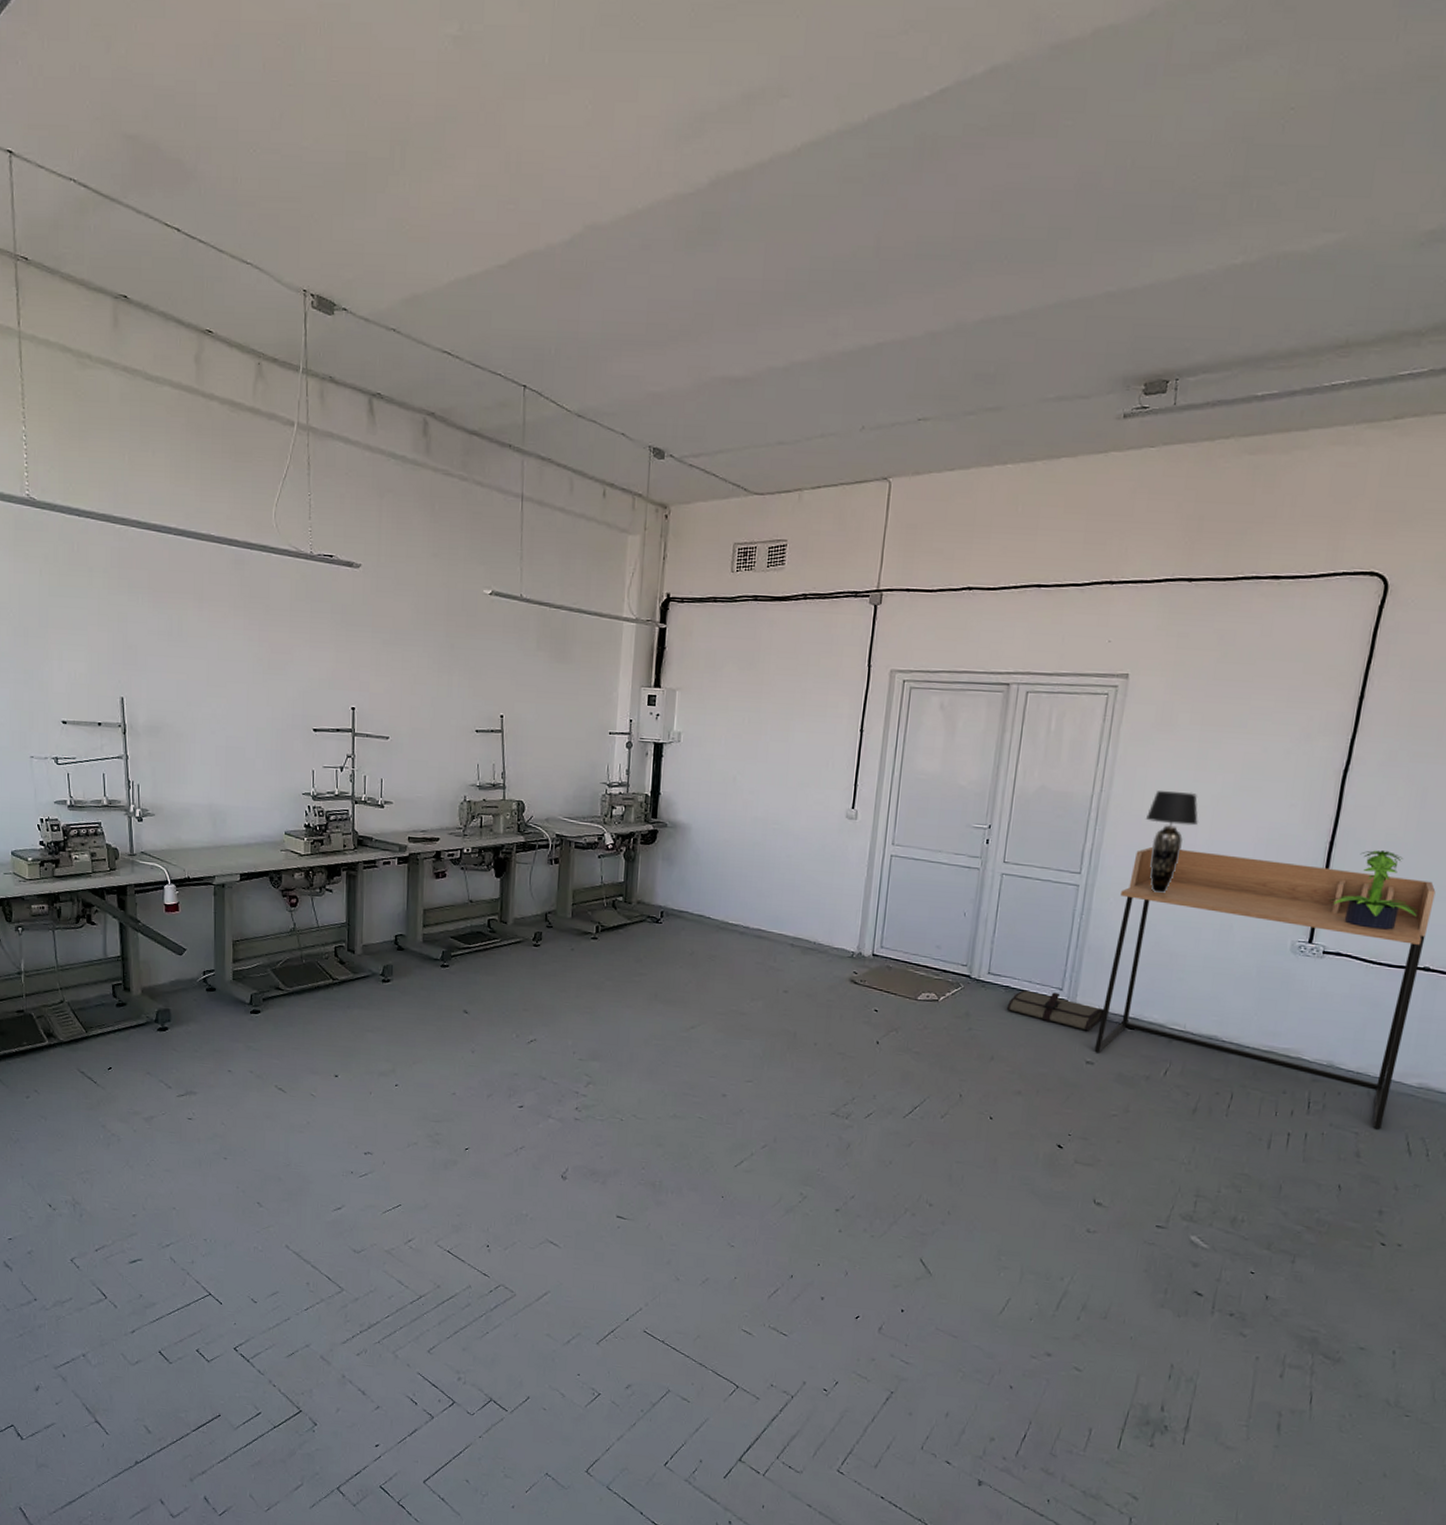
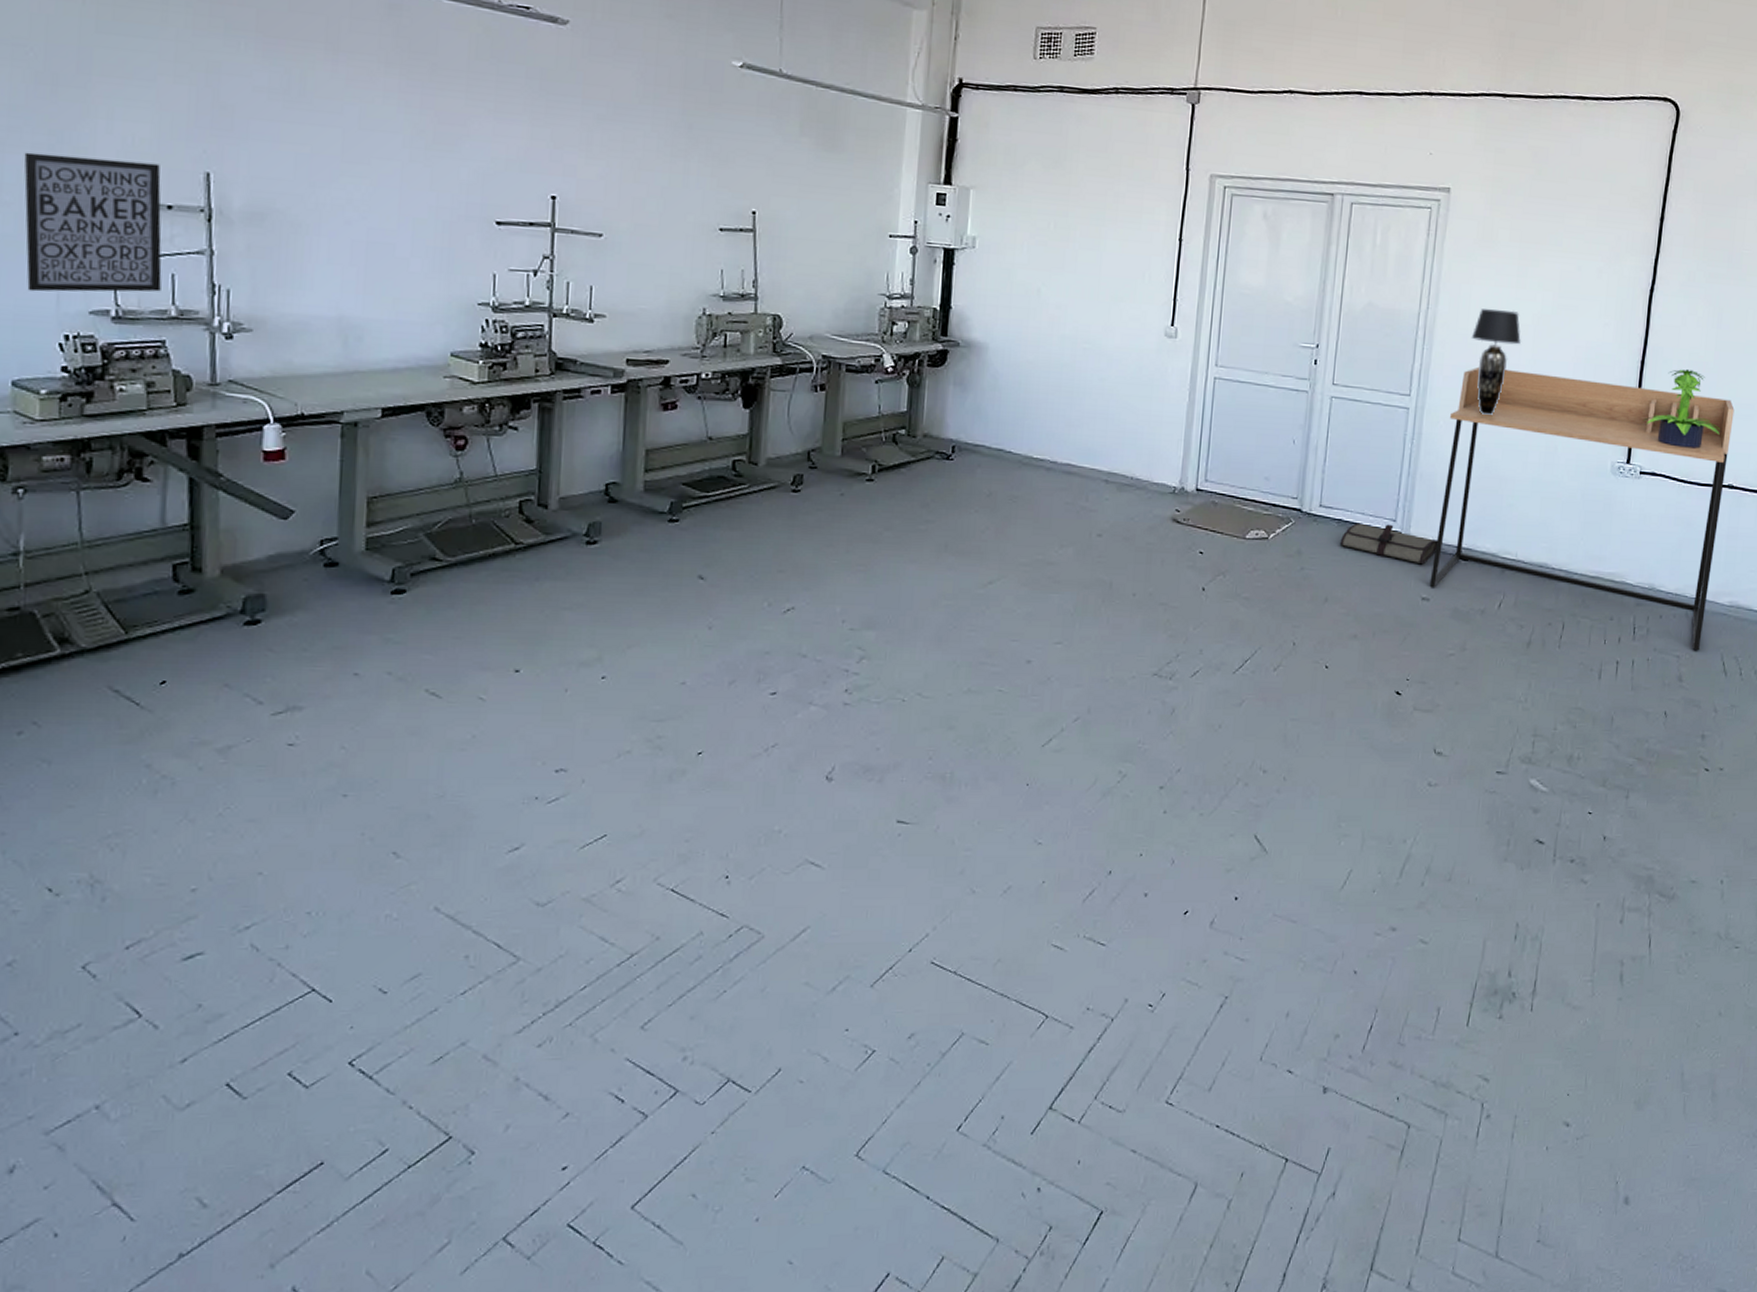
wall art: none [10,686,97,788] -> present [23,152,162,292]

